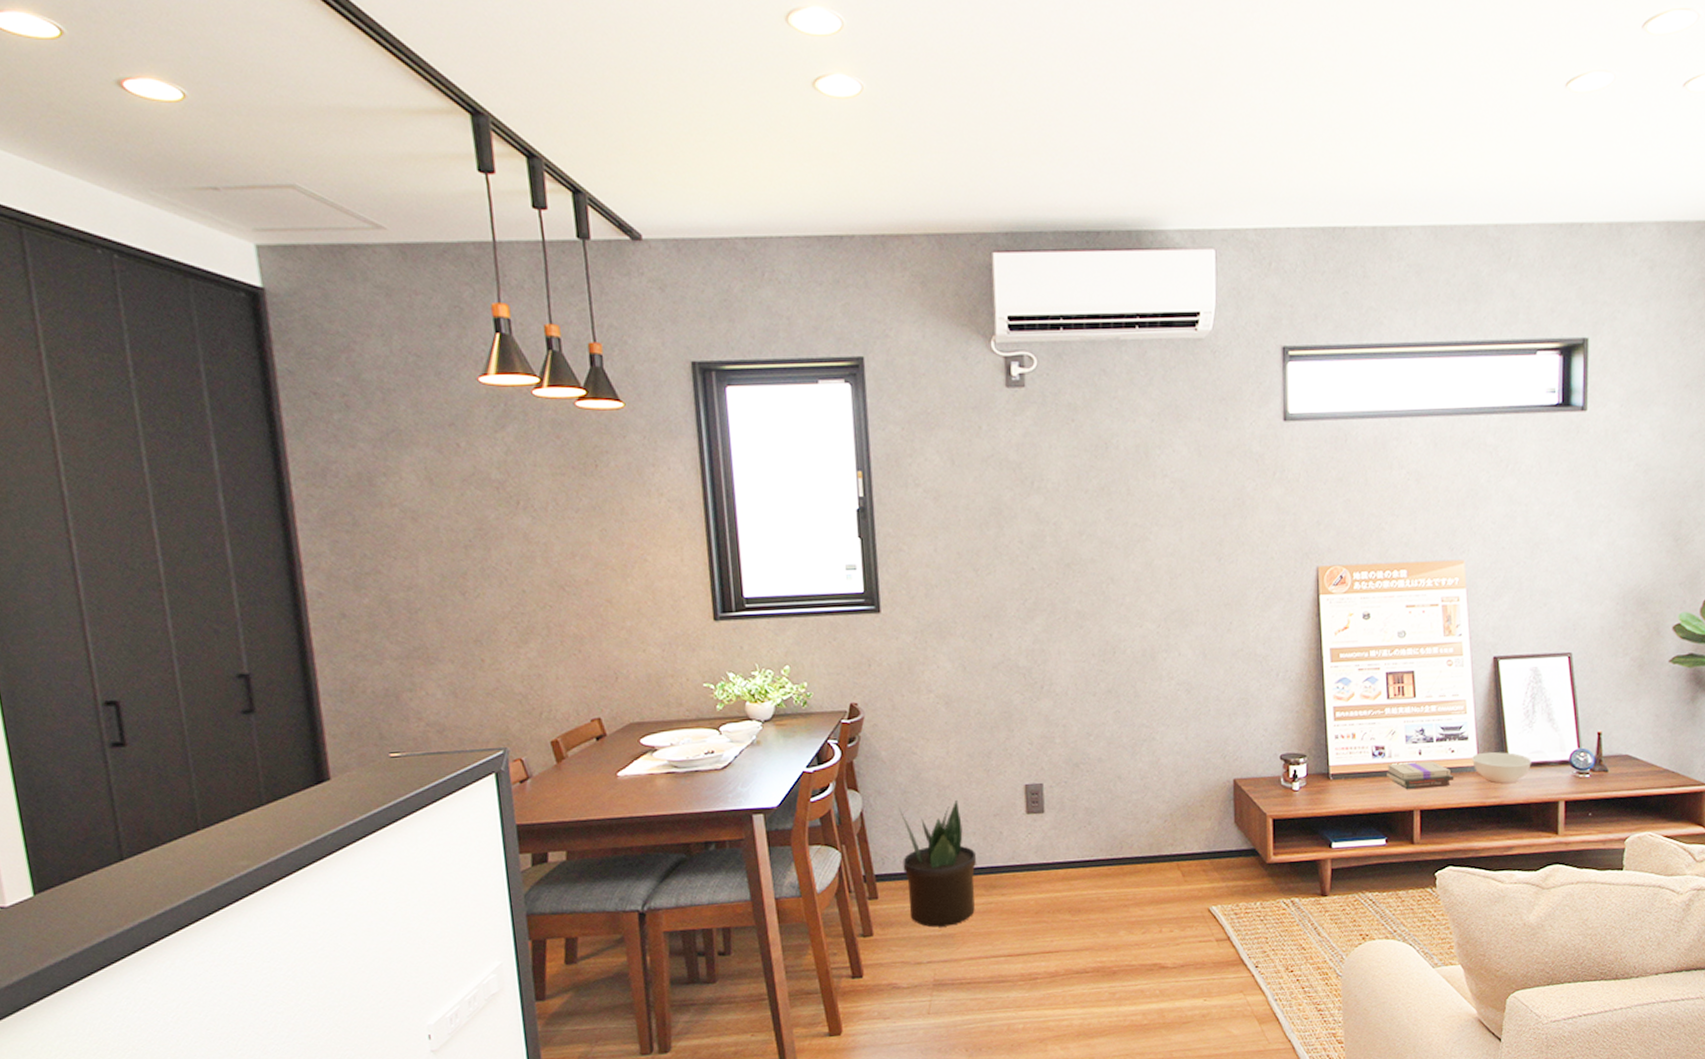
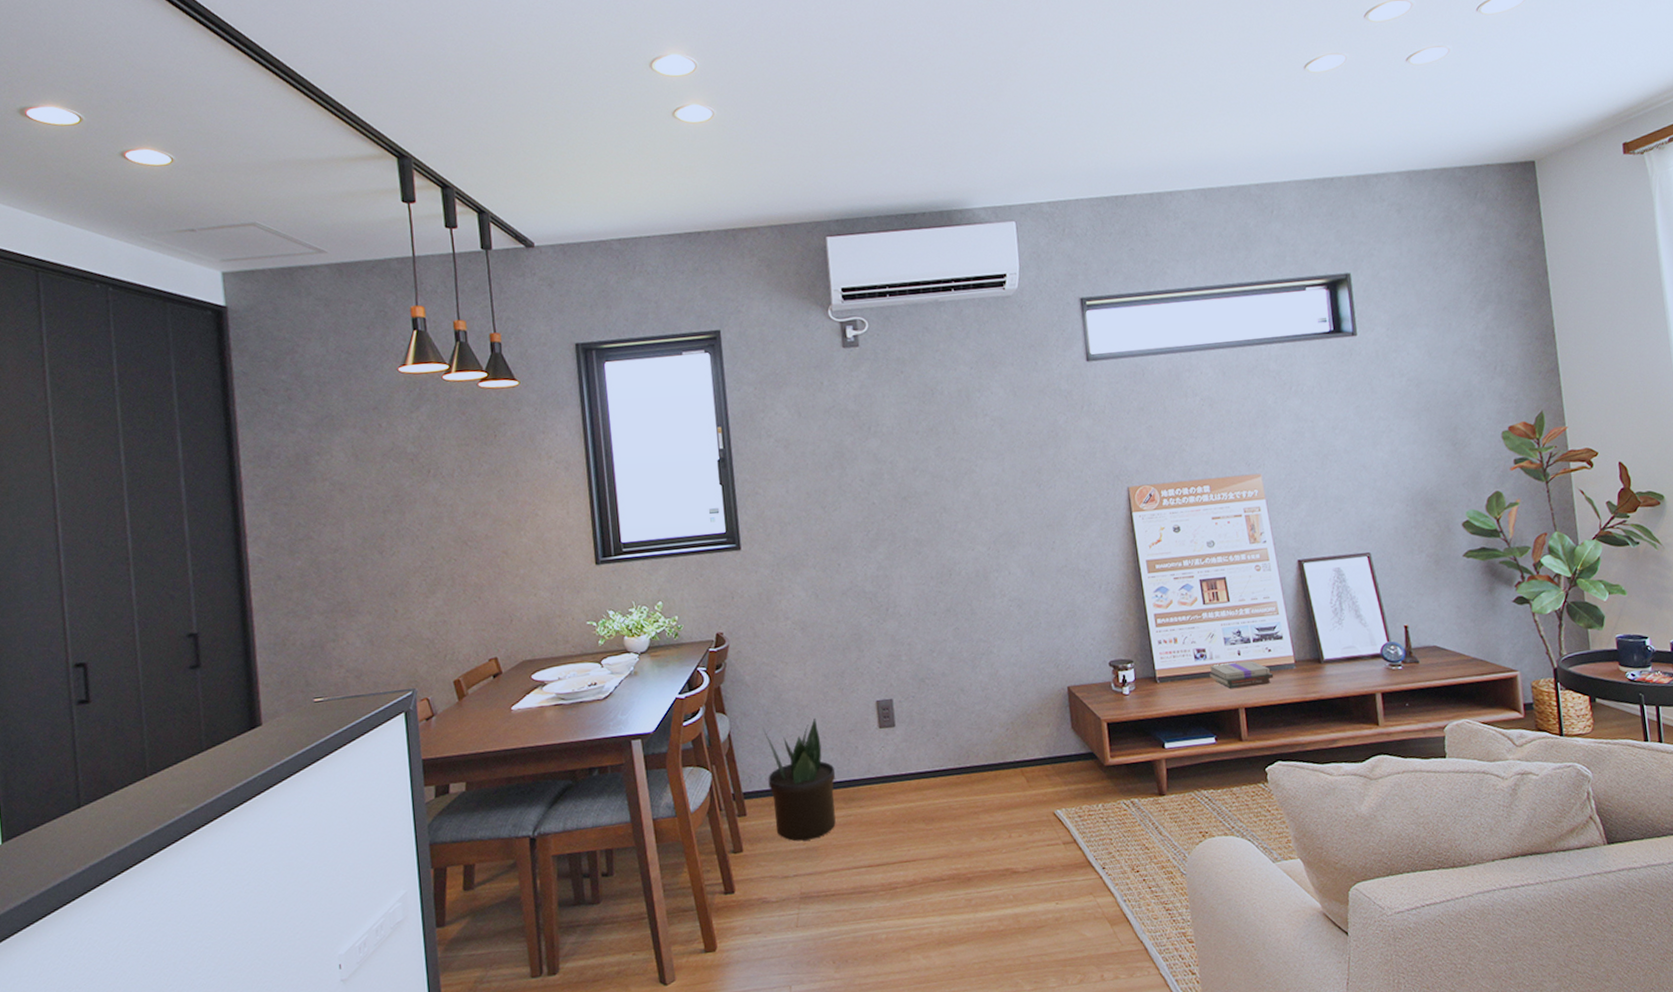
bowl: present [1471,751,1531,784] -> none [1287,648,1345,679]

